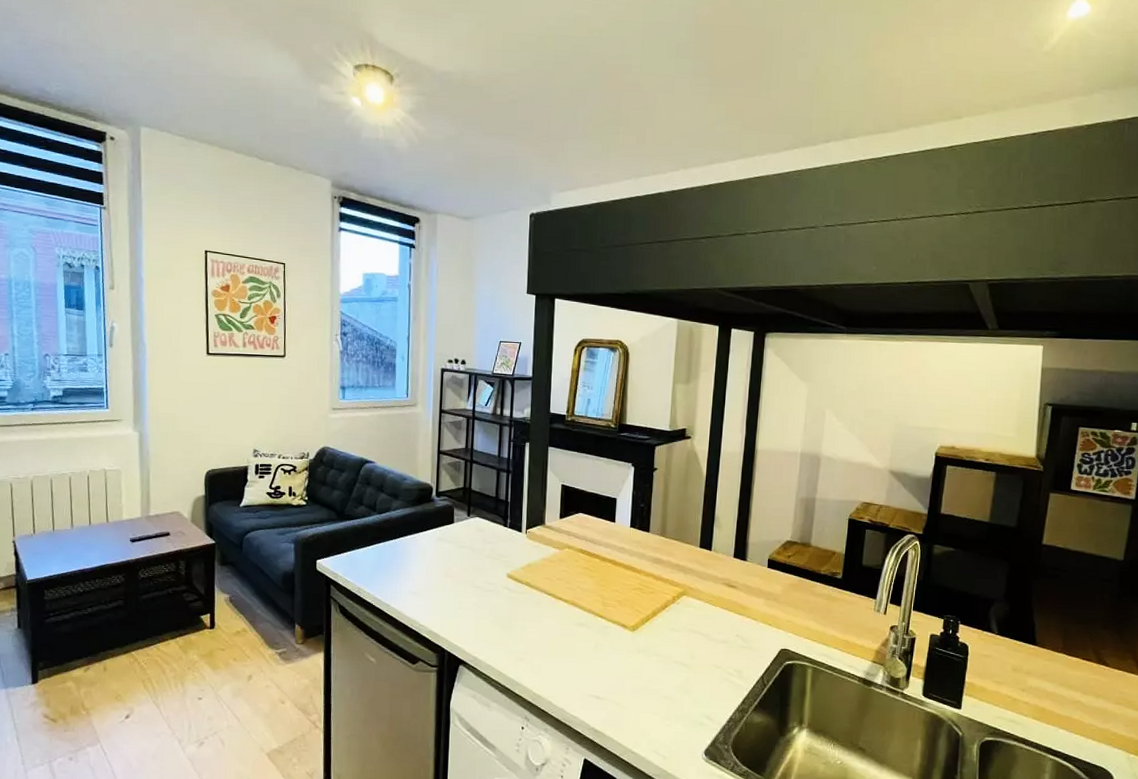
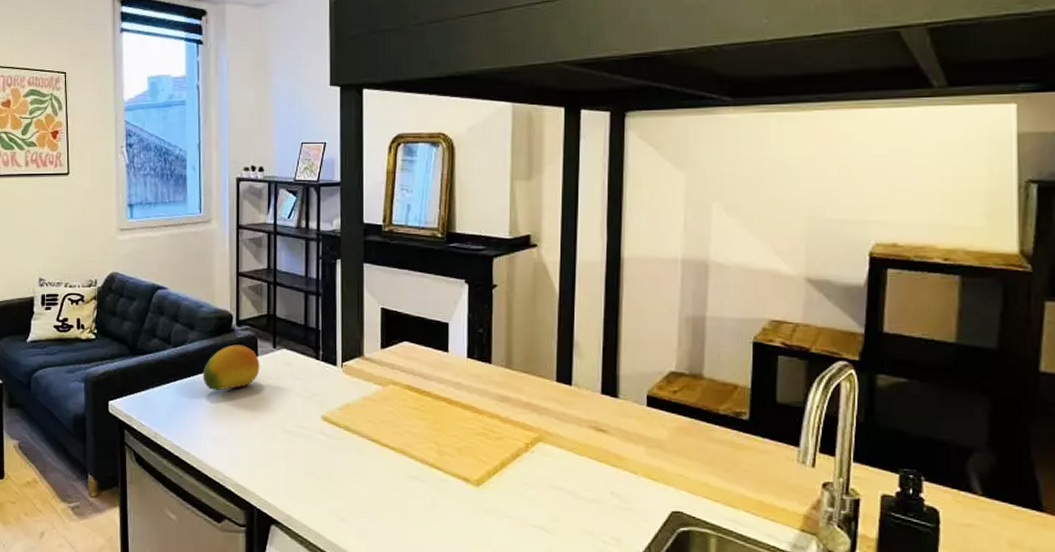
fruit: none [404,513,455,552] -> present [202,345,260,391]

